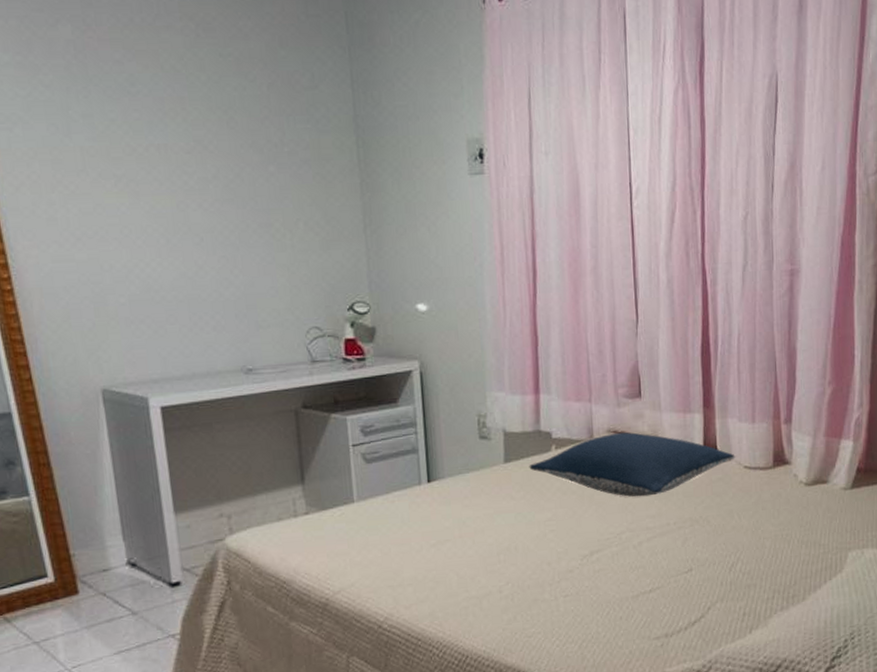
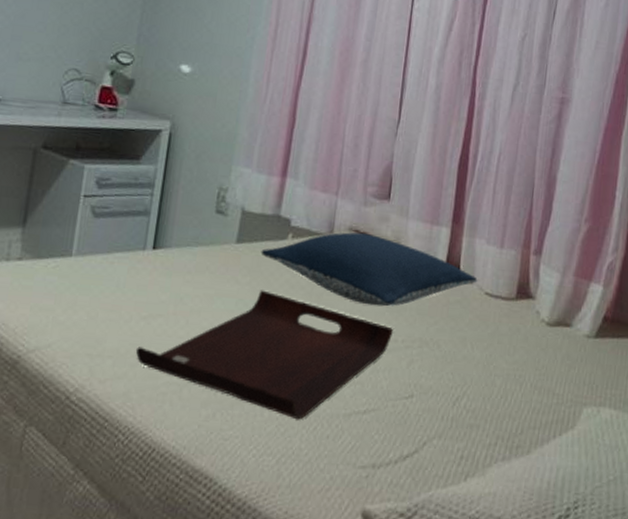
serving tray: none [432,501,664,609] -> present [135,290,393,420]

